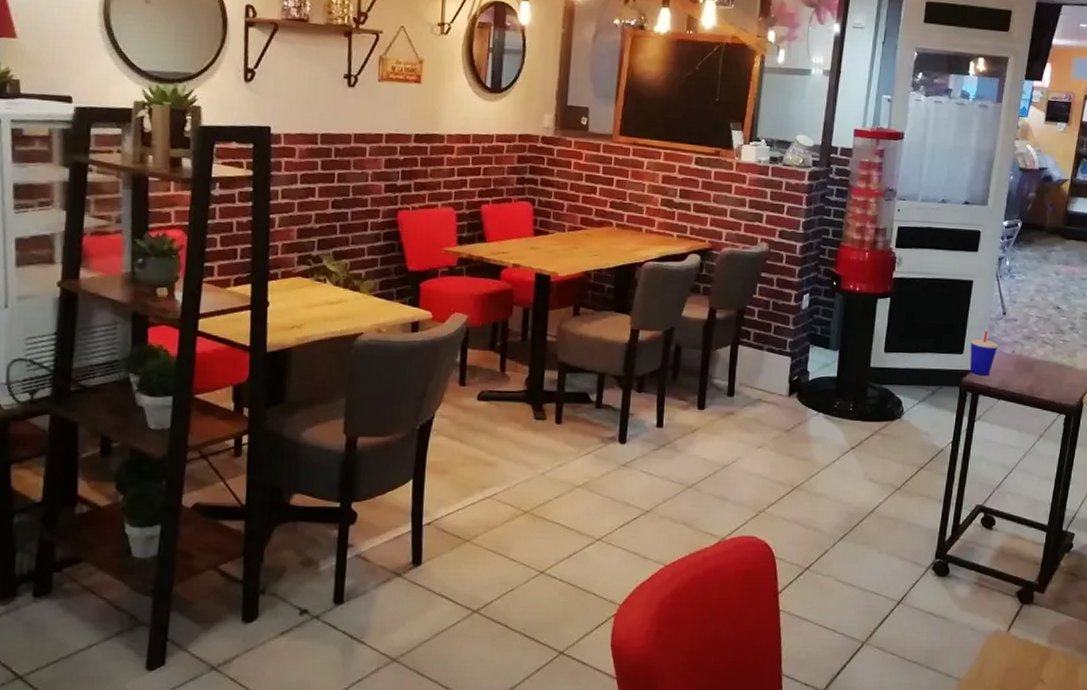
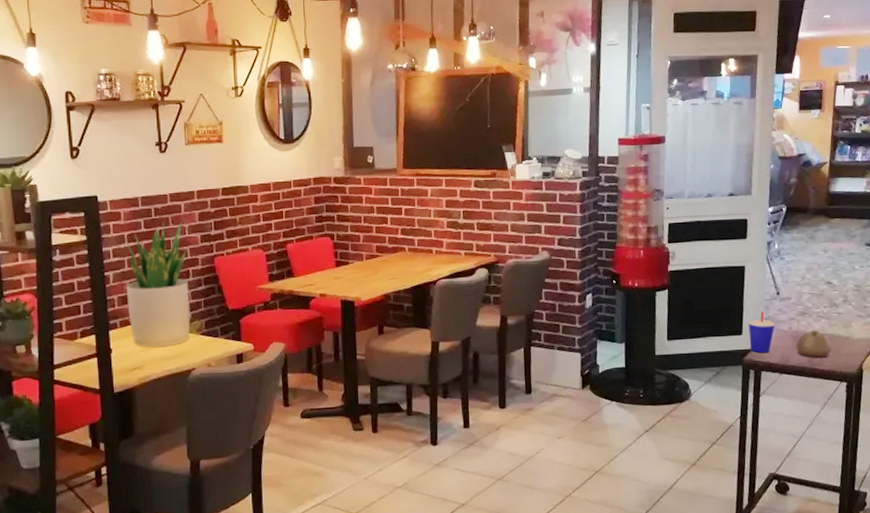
planter: none [292,164,368,306] -> present [125,221,191,348]
sugar bowl: none [1017,355,1054,386] -> present [796,329,832,358]

